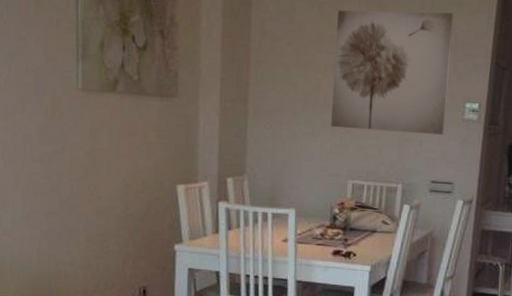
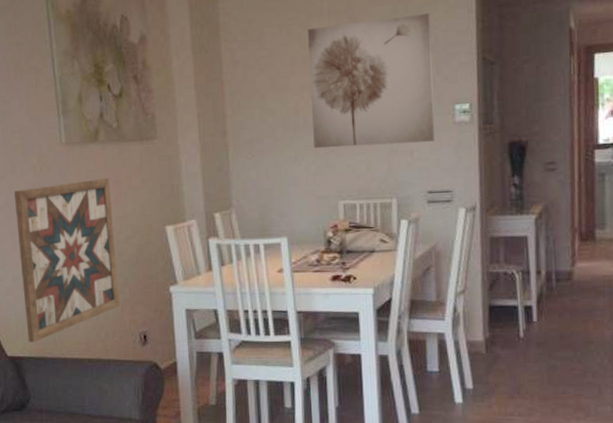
wall art: none [21,129,125,287] -> present [13,178,120,342]

